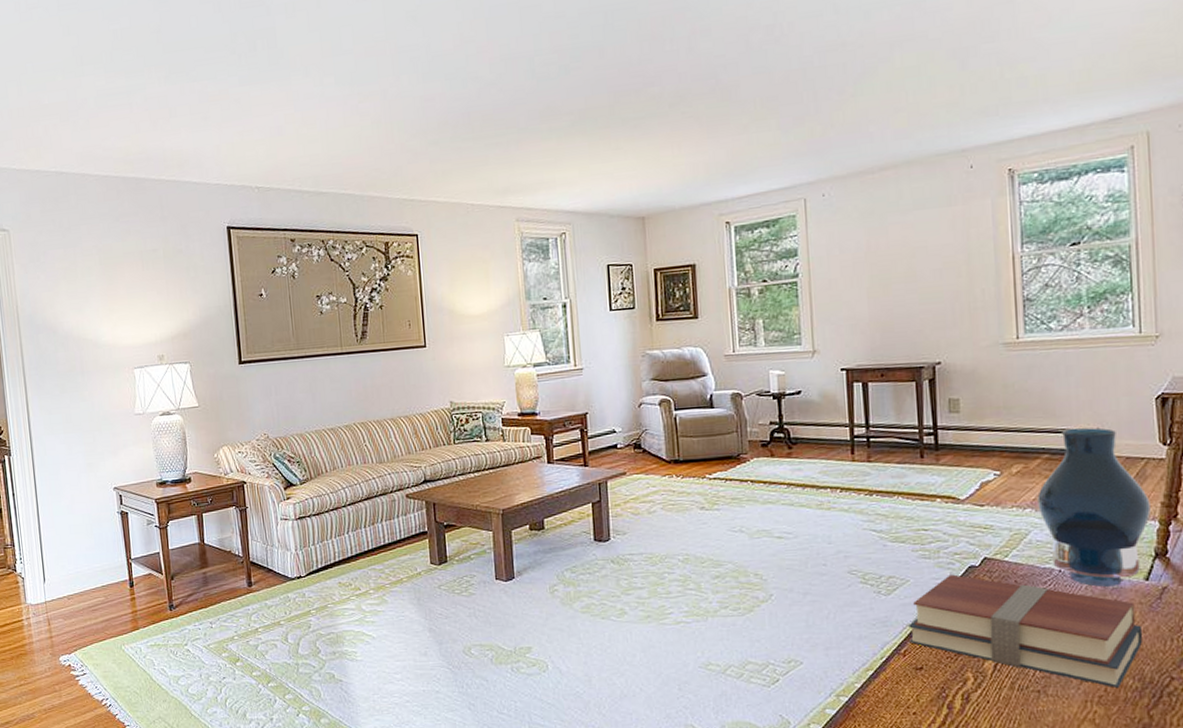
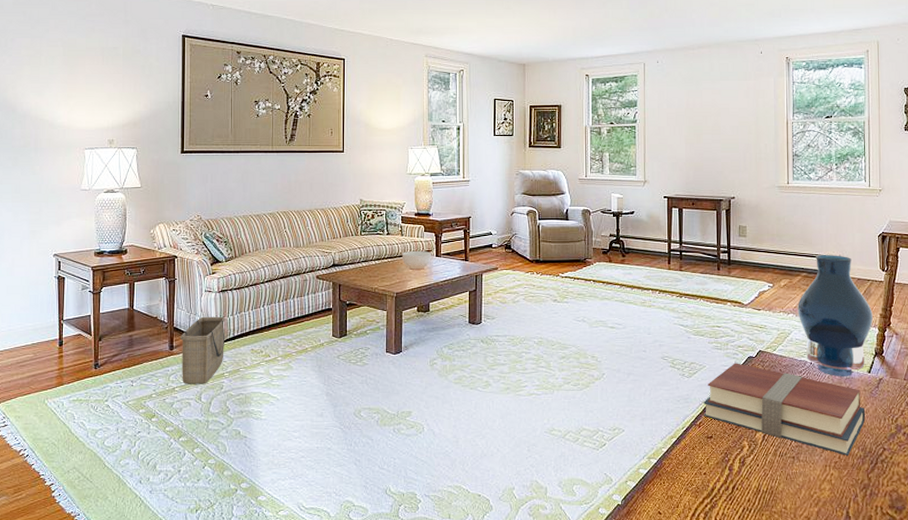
basket: none [258,546,309,624] -> present [181,316,226,384]
bowl: none [505,457,543,481] -> present [401,250,432,270]

